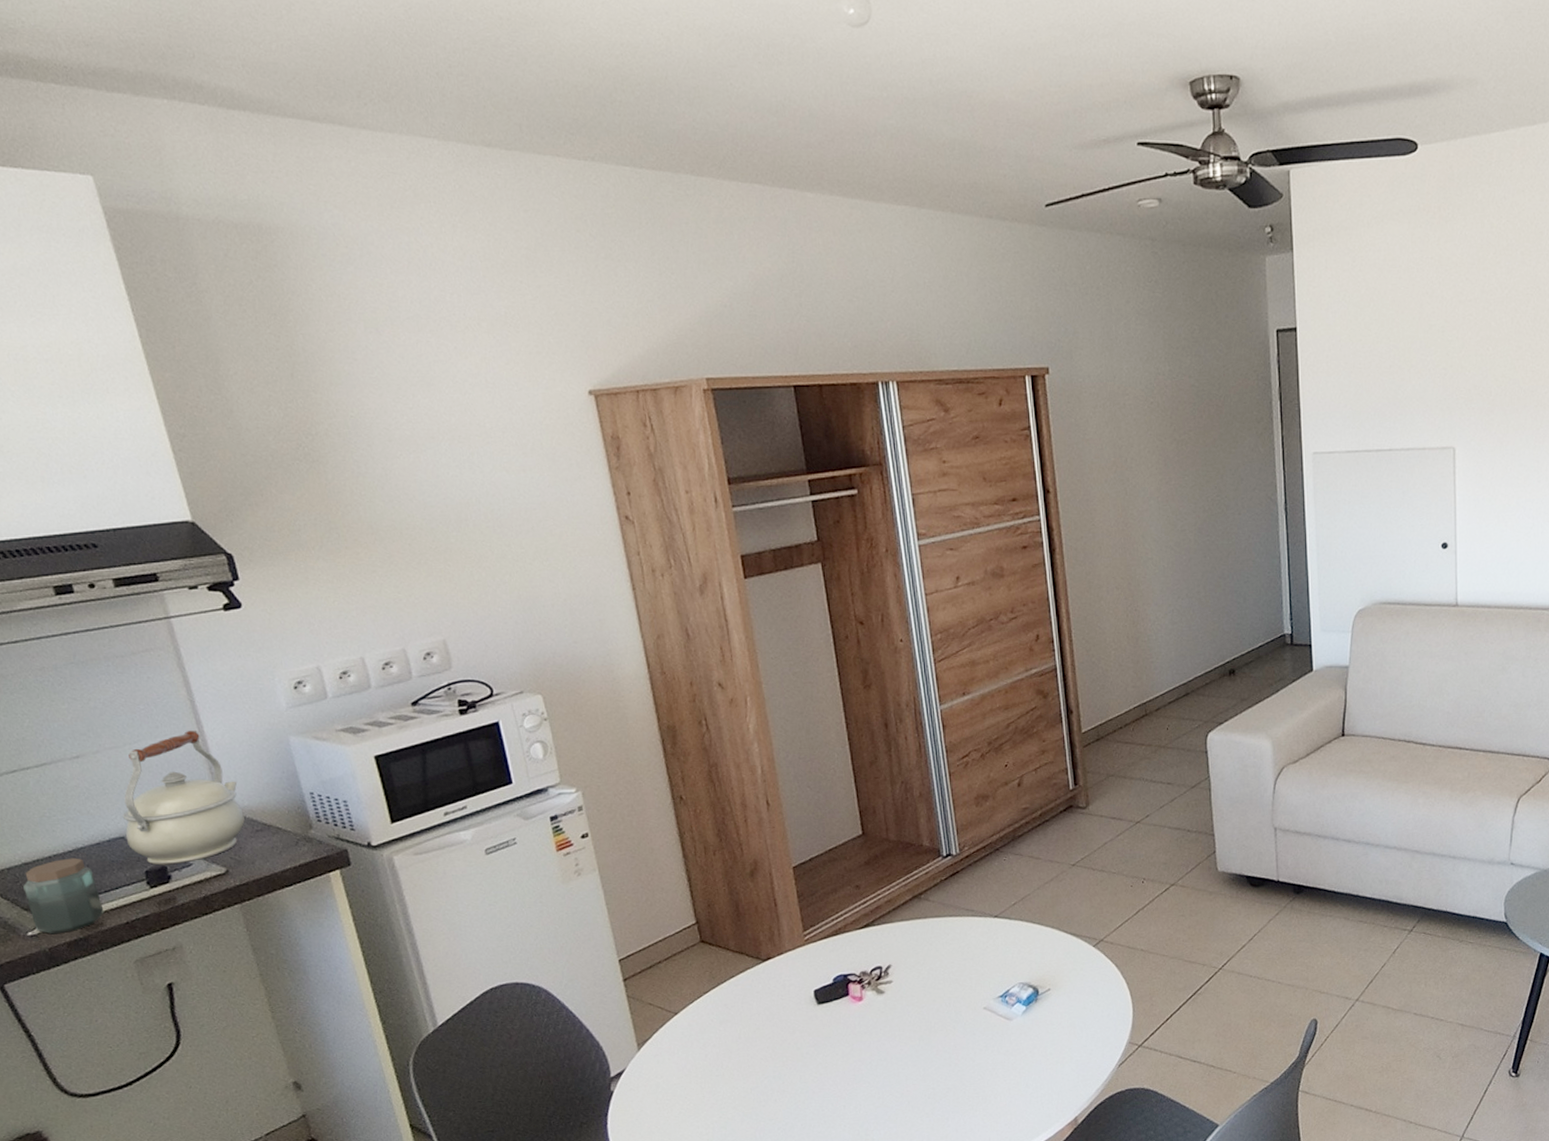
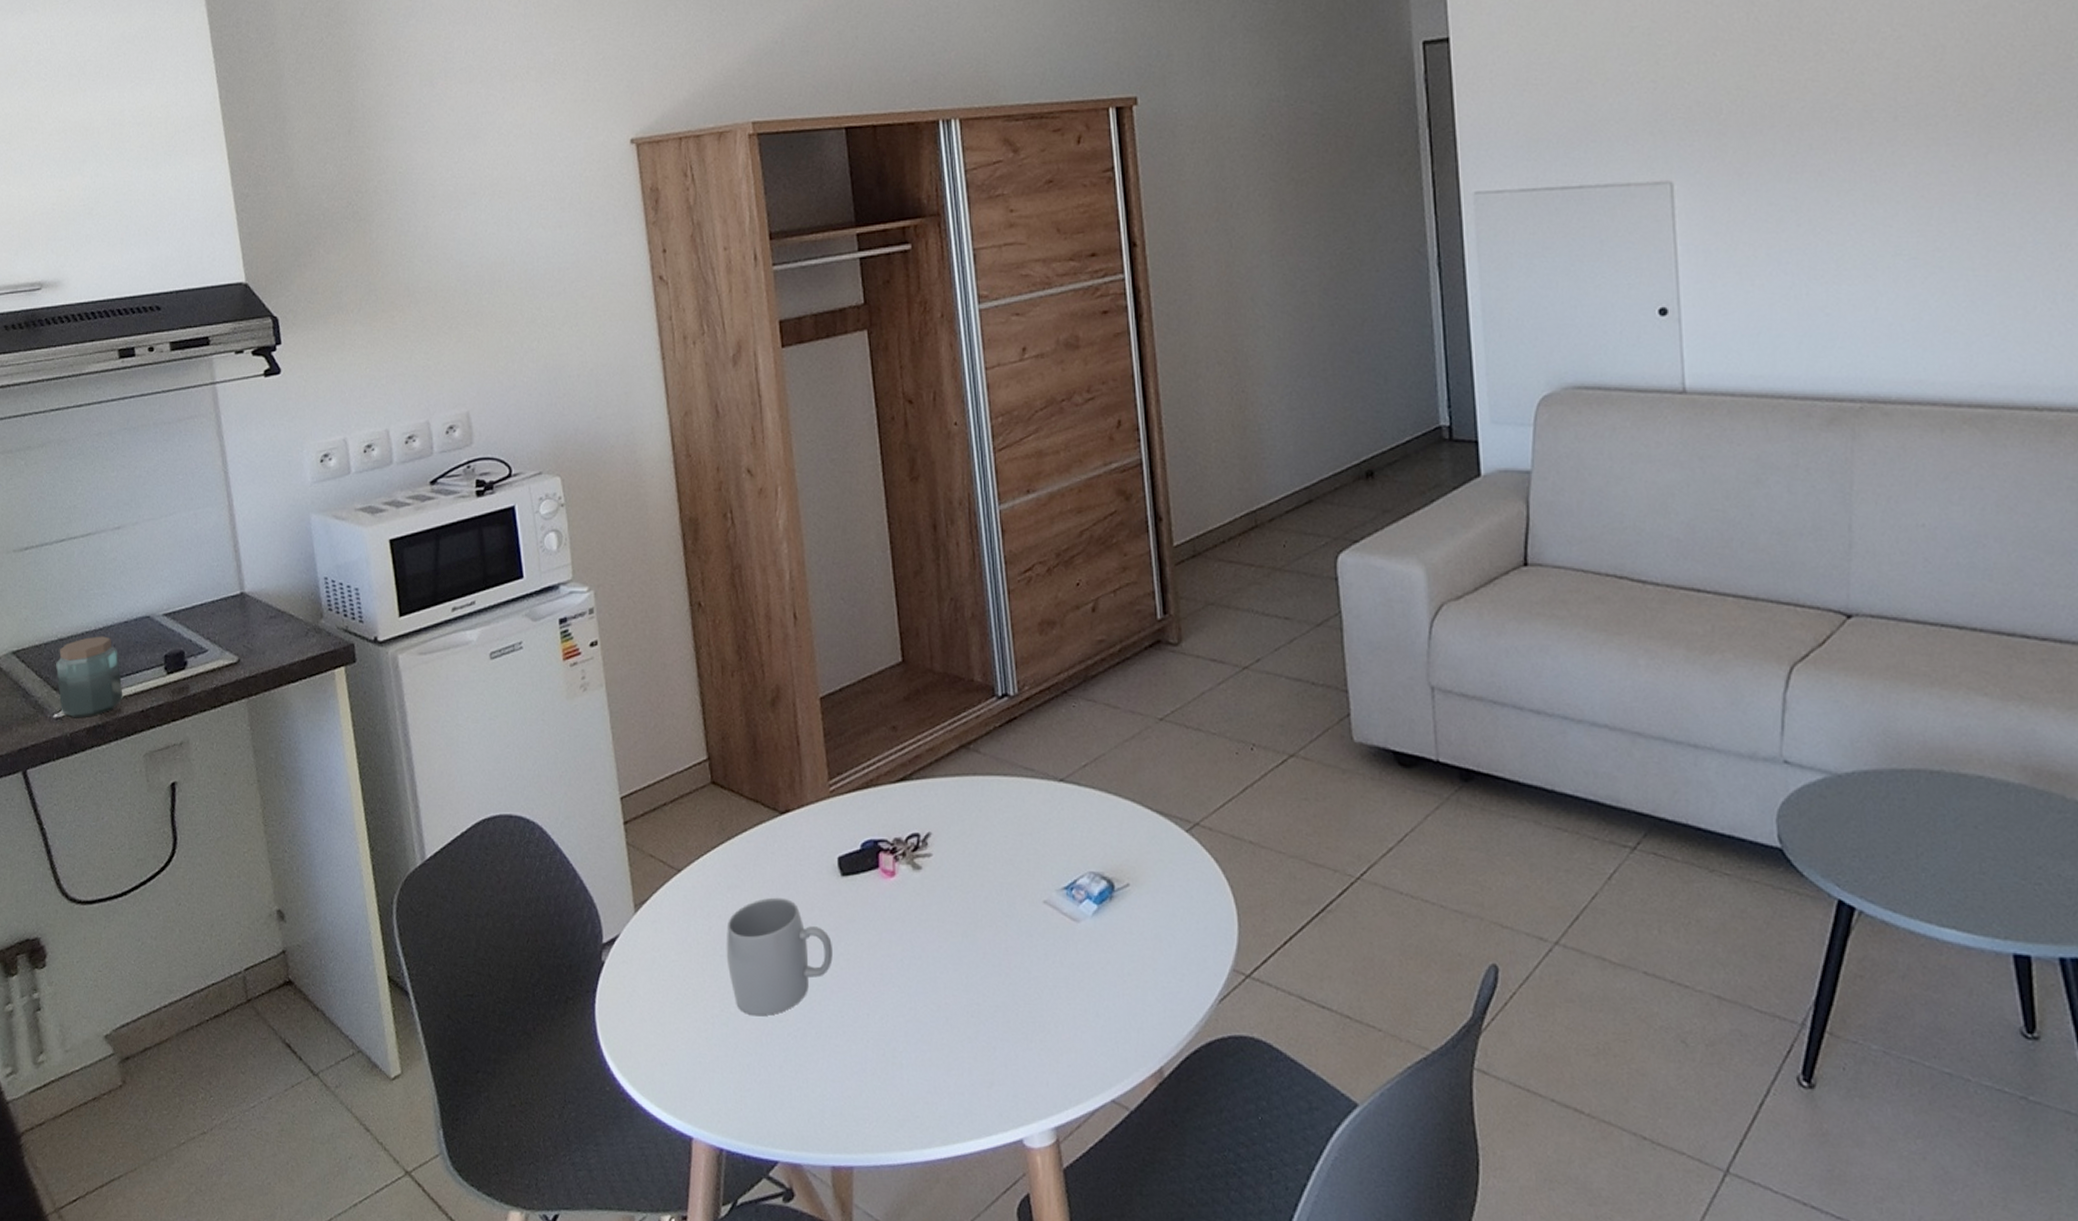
kettle: present [122,730,245,866] -> none [150,503,261,650]
mug: none [720,1026,813,1118] -> present [726,897,833,1016]

